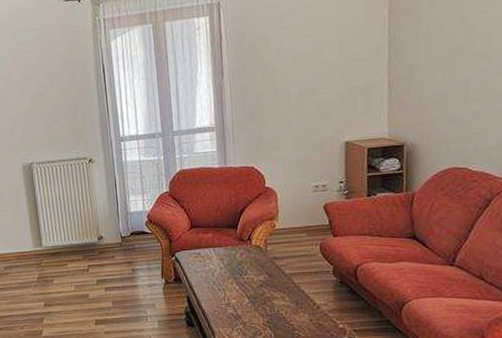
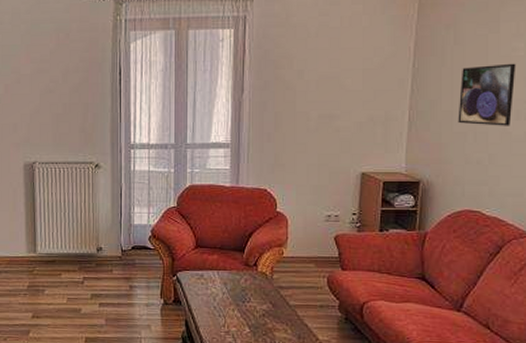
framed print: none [437,18,494,84] -> present [458,63,516,126]

